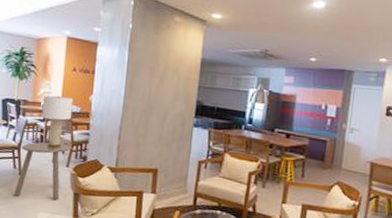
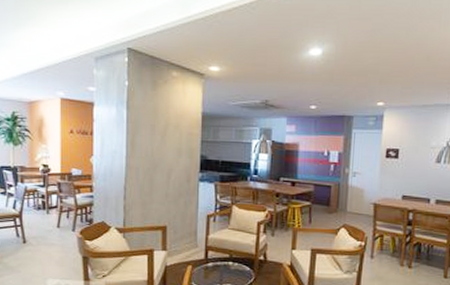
side table: present [14,141,72,200] -> none [20,207,76,266]
lamp: present [41,95,73,149] -> none [41,159,74,213]

